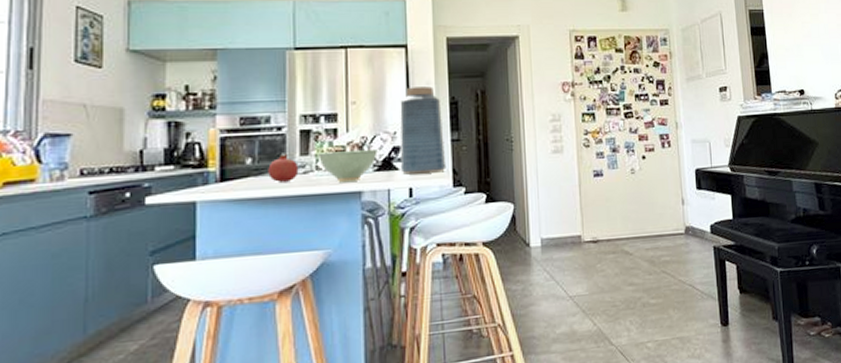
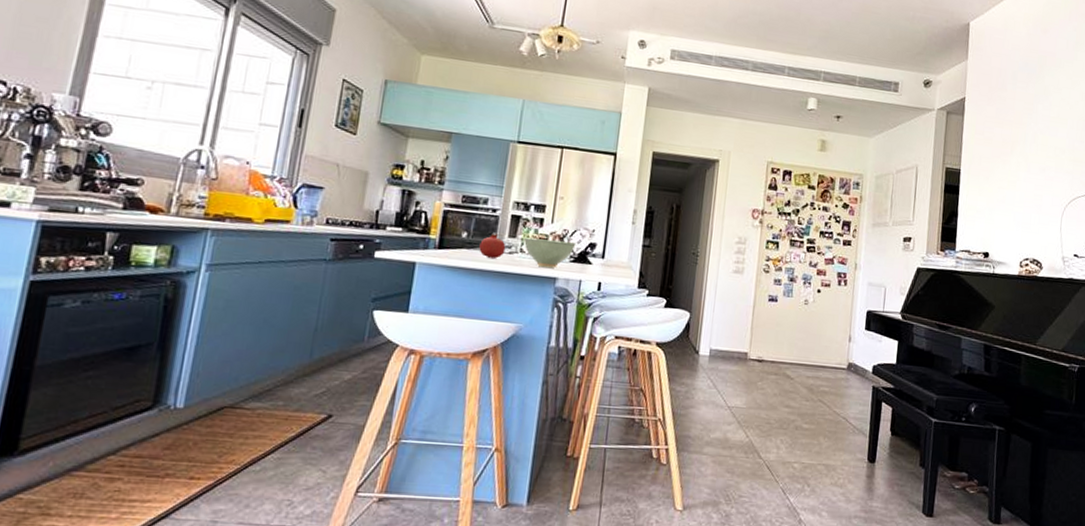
vase: present [400,86,447,175] -> none [593,191,639,273]

